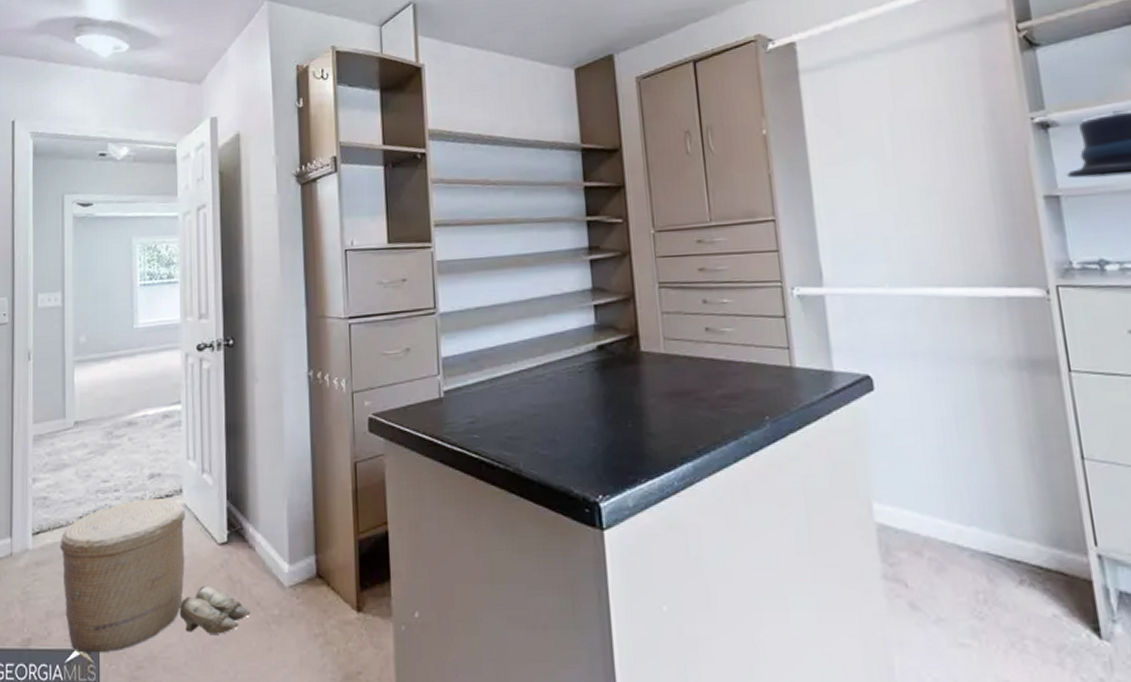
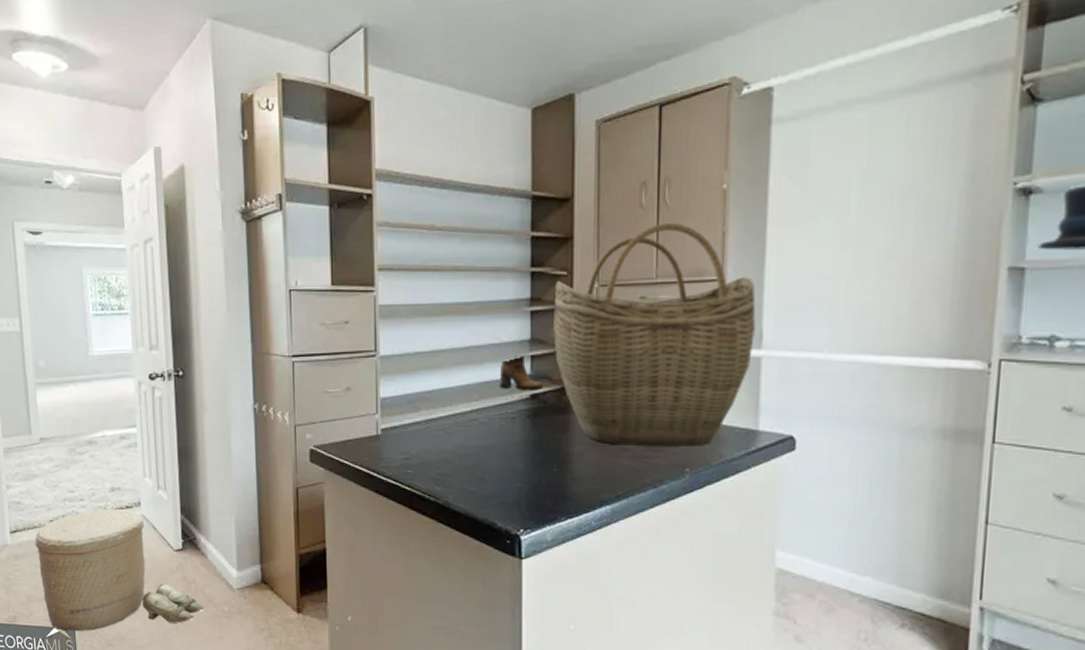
boot: none [564,305,609,342] -> present [499,355,542,390]
woven basket: none [612,168,815,395] -> present [553,223,756,447]

